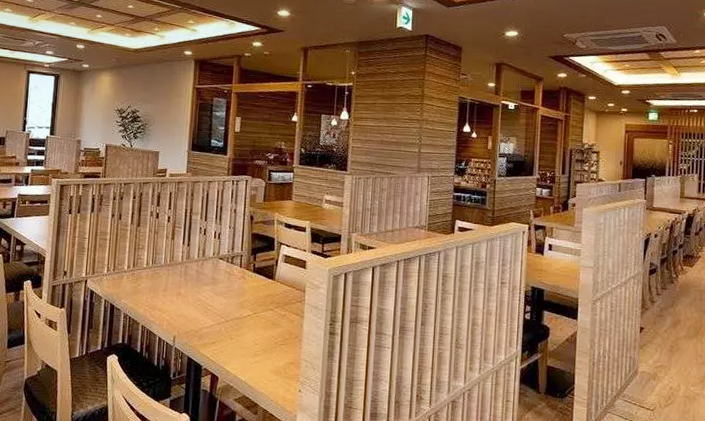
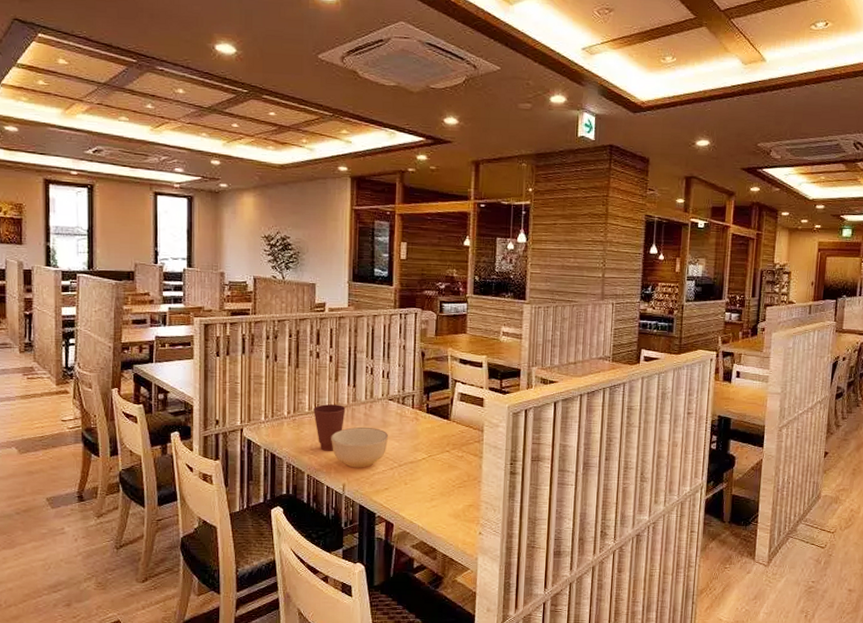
cup: none [151,260,180,305] -> present [313,404,346,451]
bowl: none [165,283,217,323] -> present [331,427,388,469]

